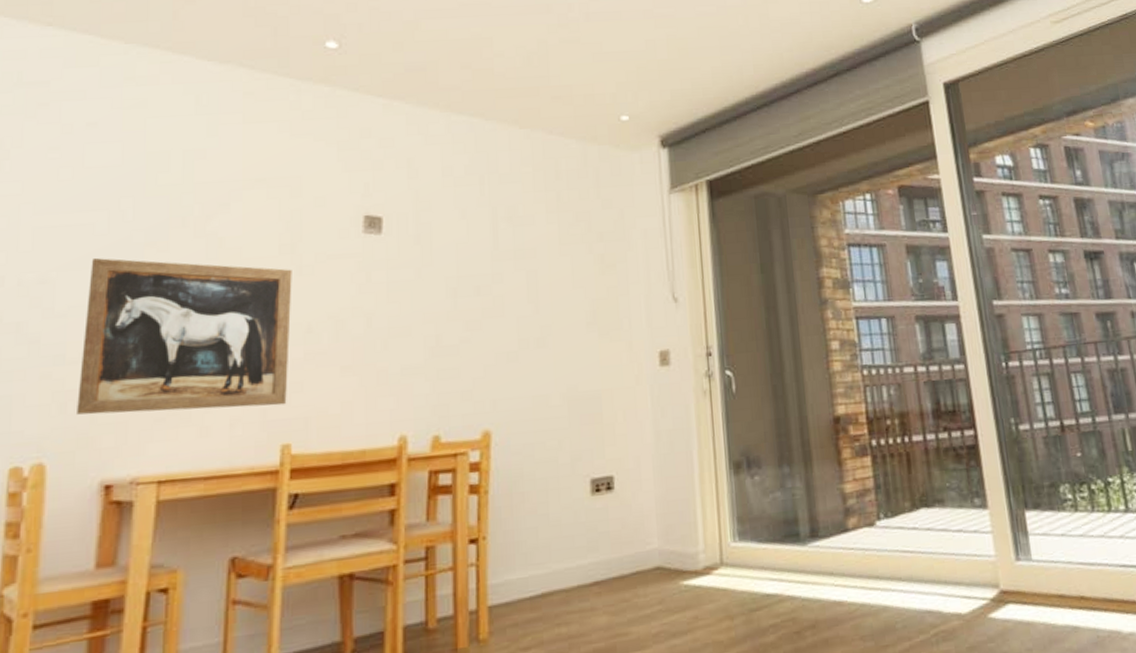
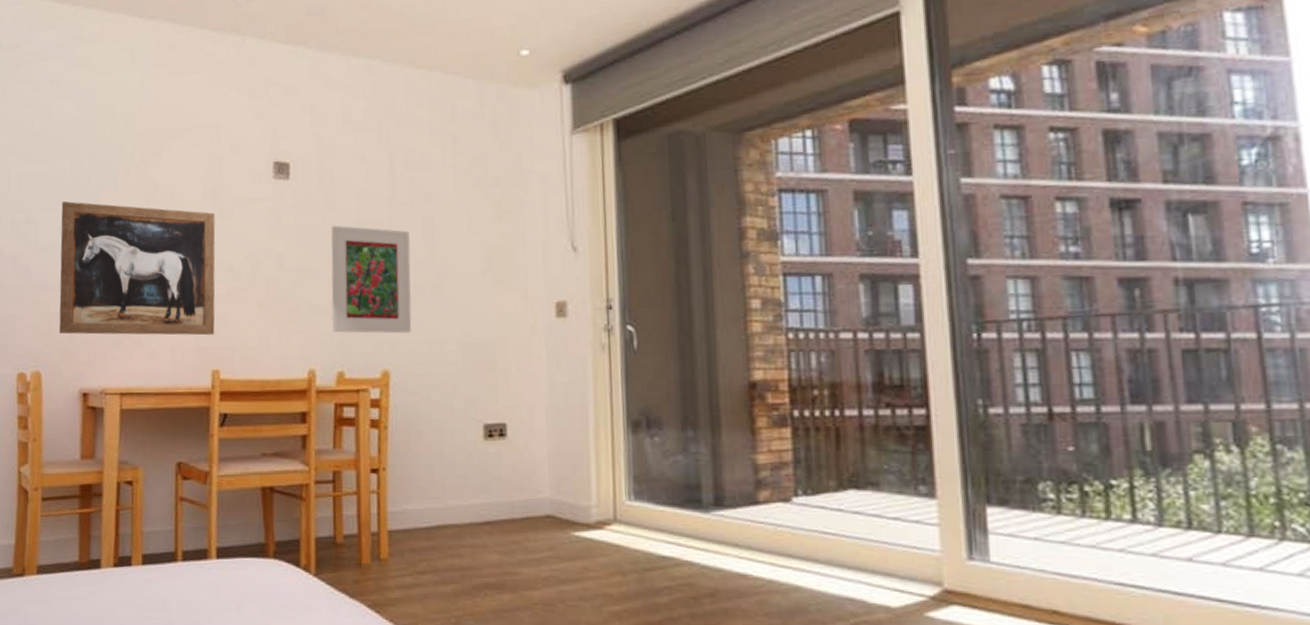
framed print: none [427,280,515,394] -> present [331,225,412,334]

